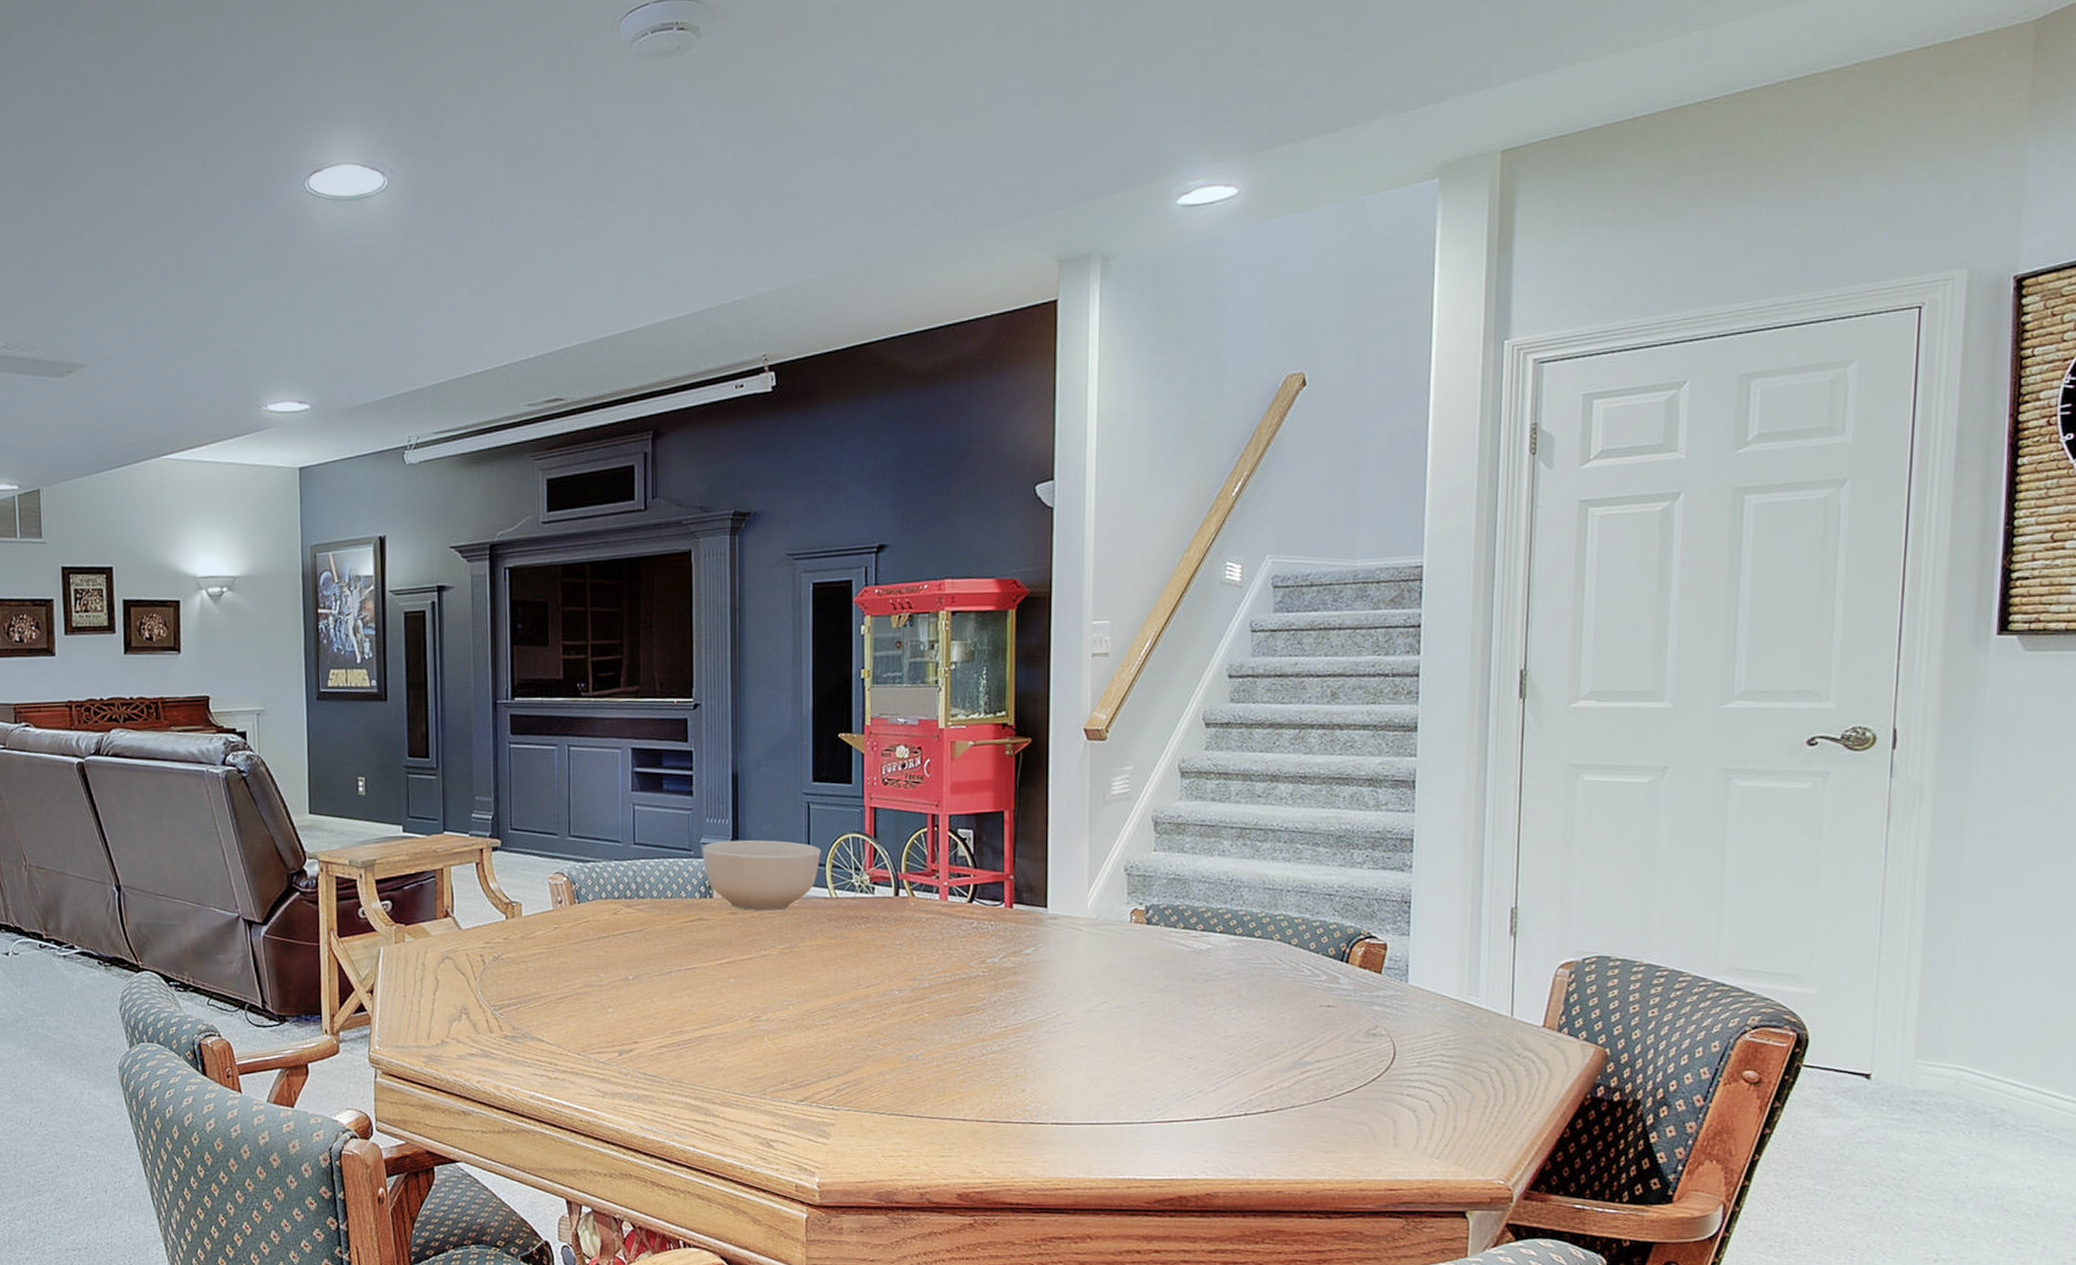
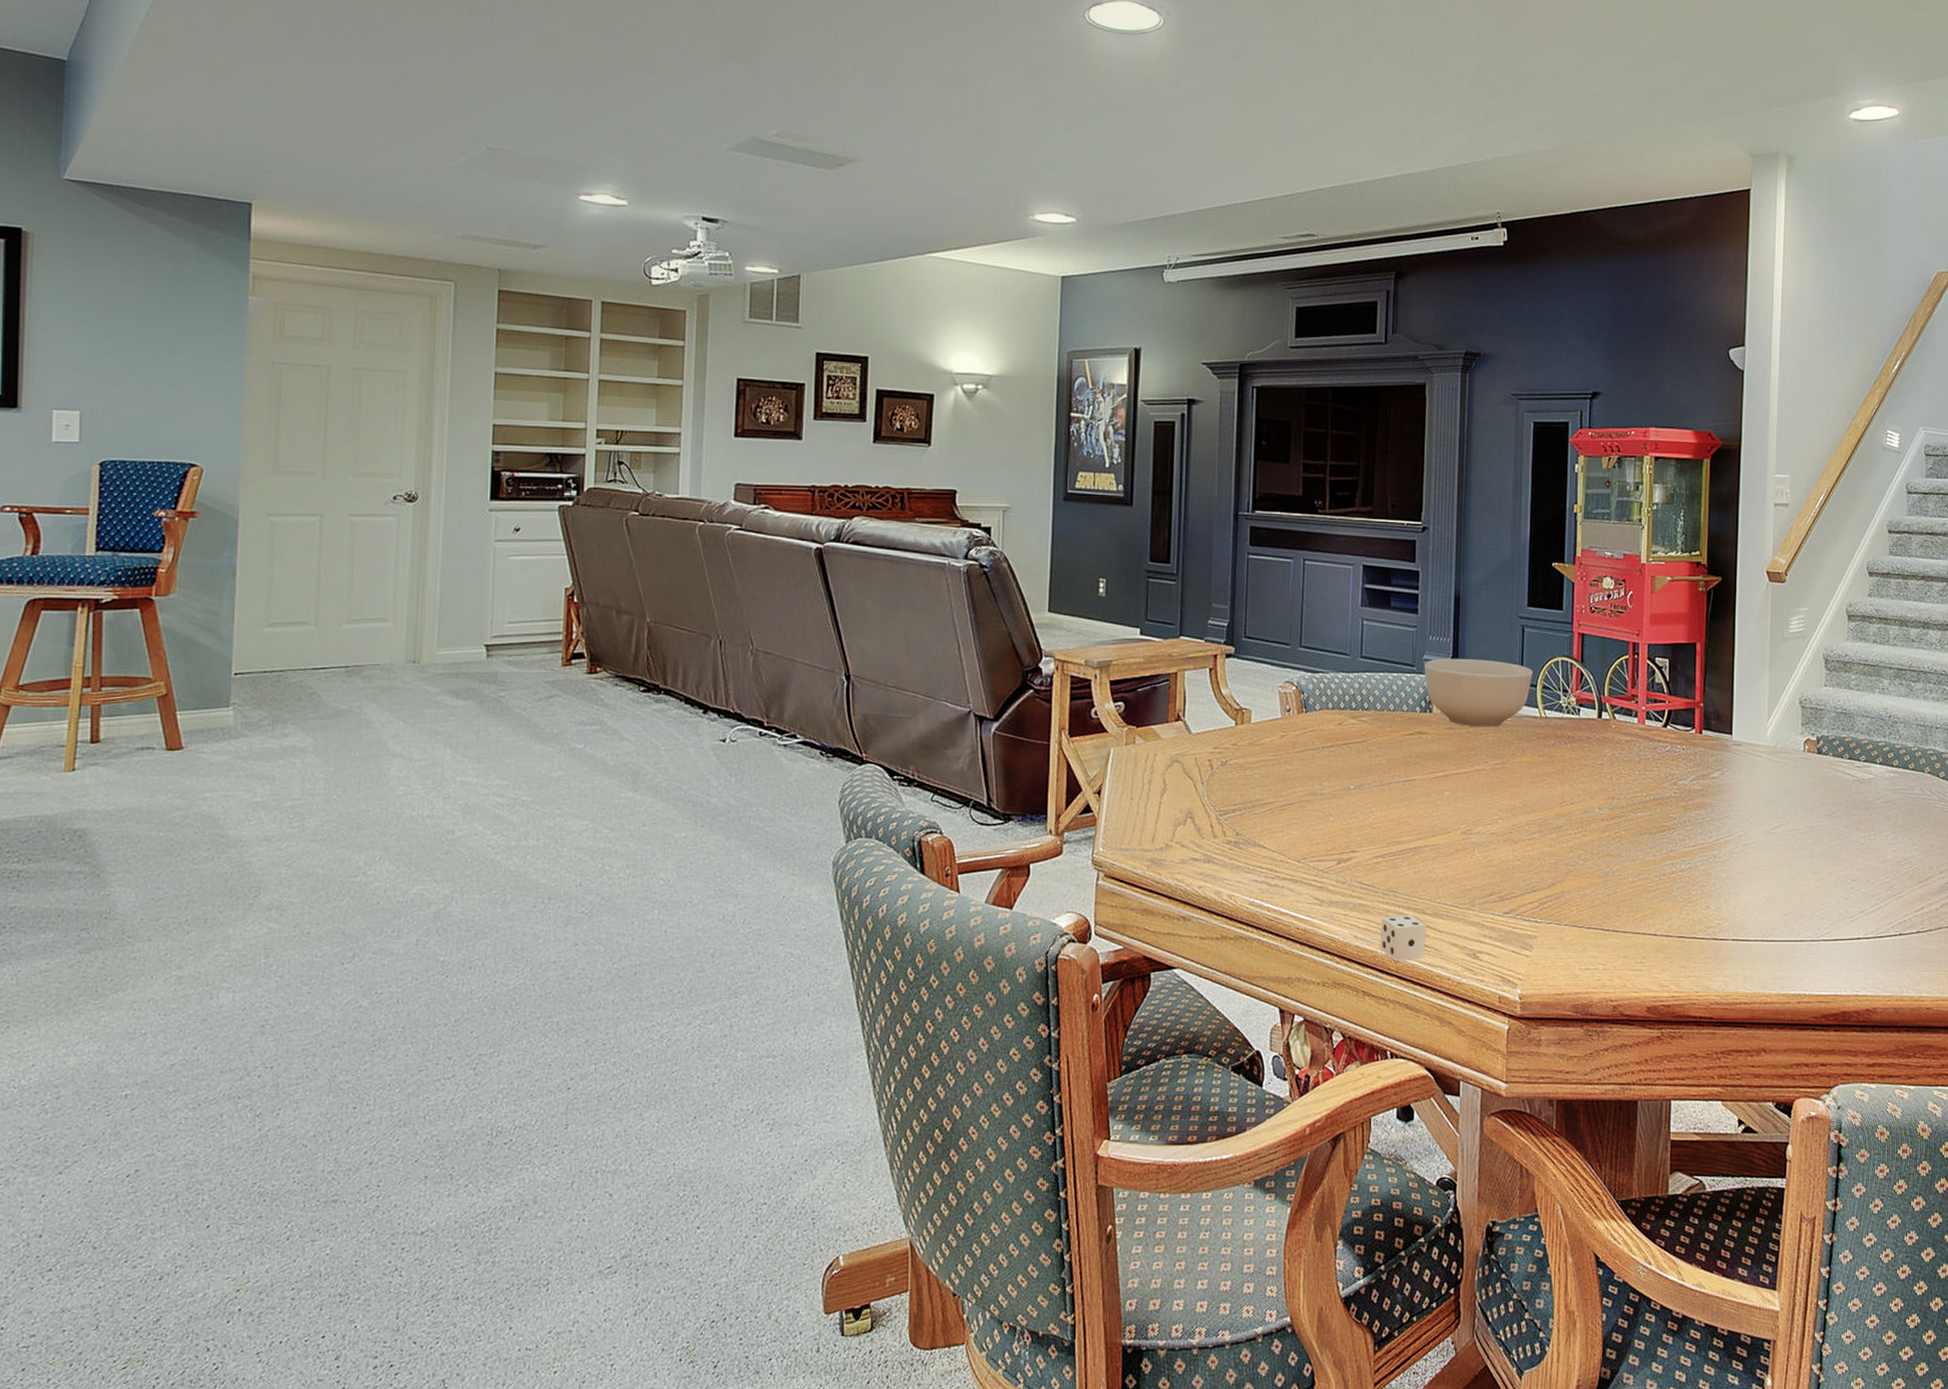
dice: none [667,1104,716,1151] -> present [1379,915,1427,961]

